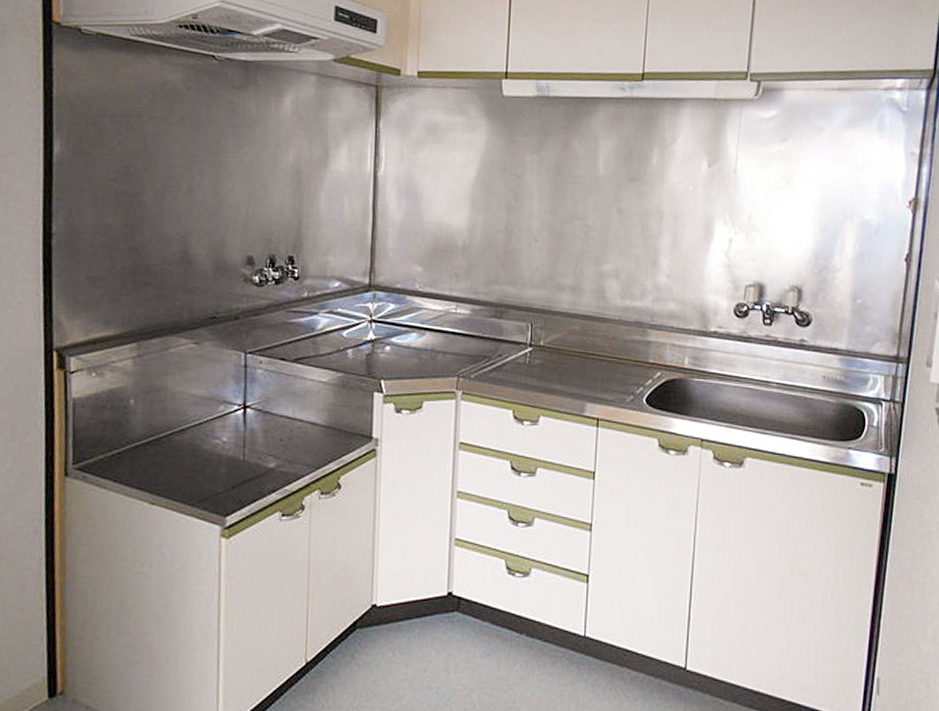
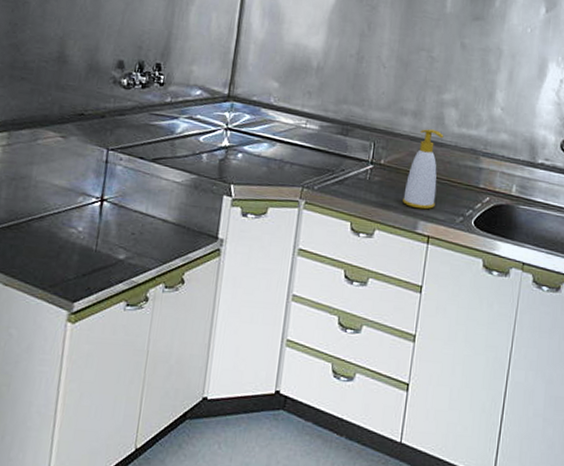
soap bottle: none [567,304,606,391] -> present [403,129,444,210]

